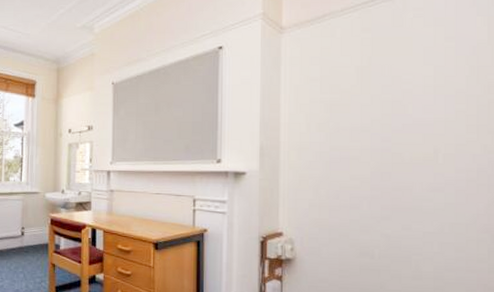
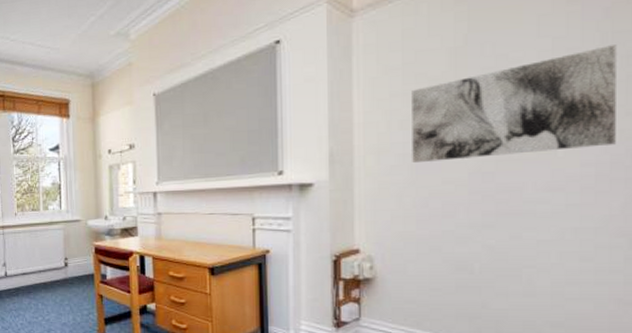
wall art: none [327,76,481,160] -> present [412,45,616,162]

